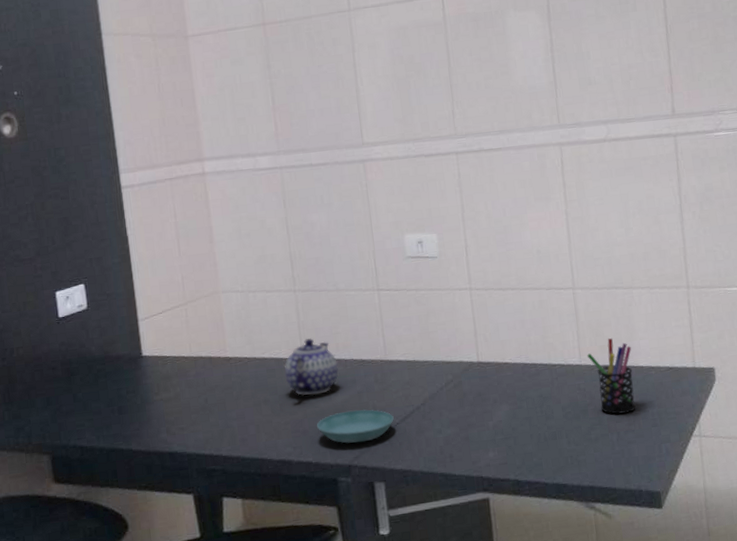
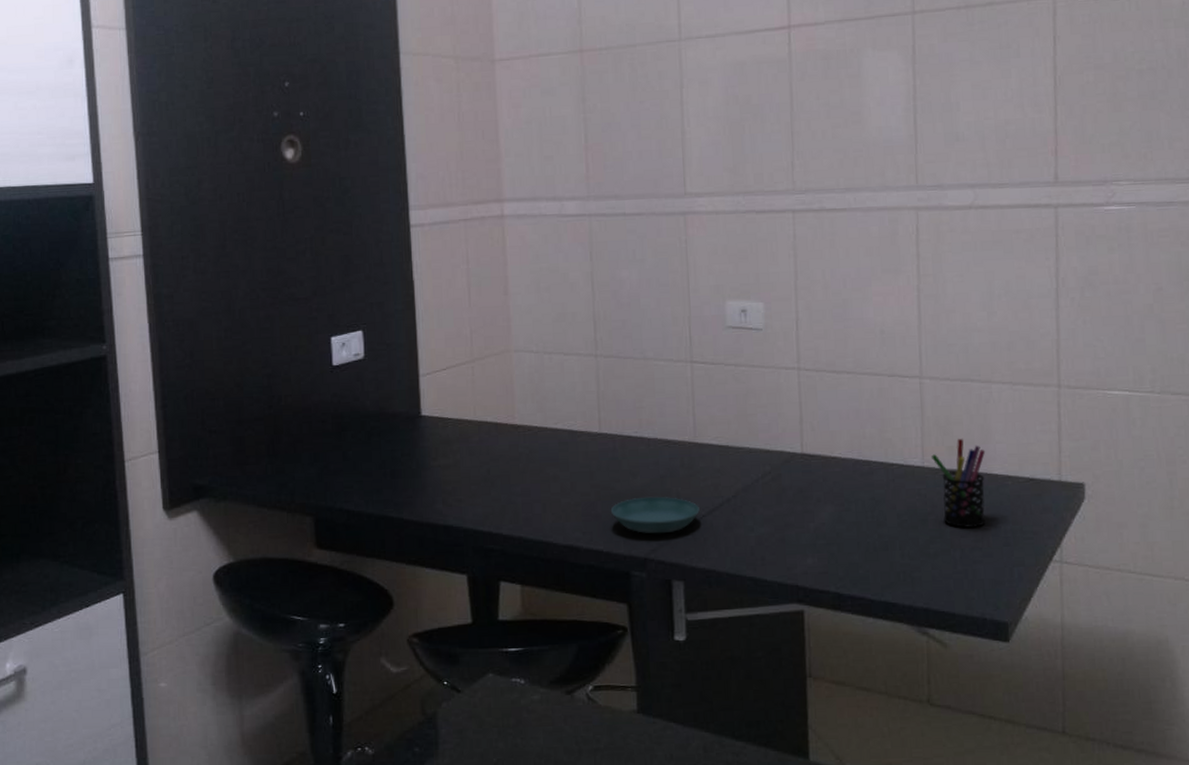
teapot: present [284,338,339,396] -> none [578,411,640,475]

